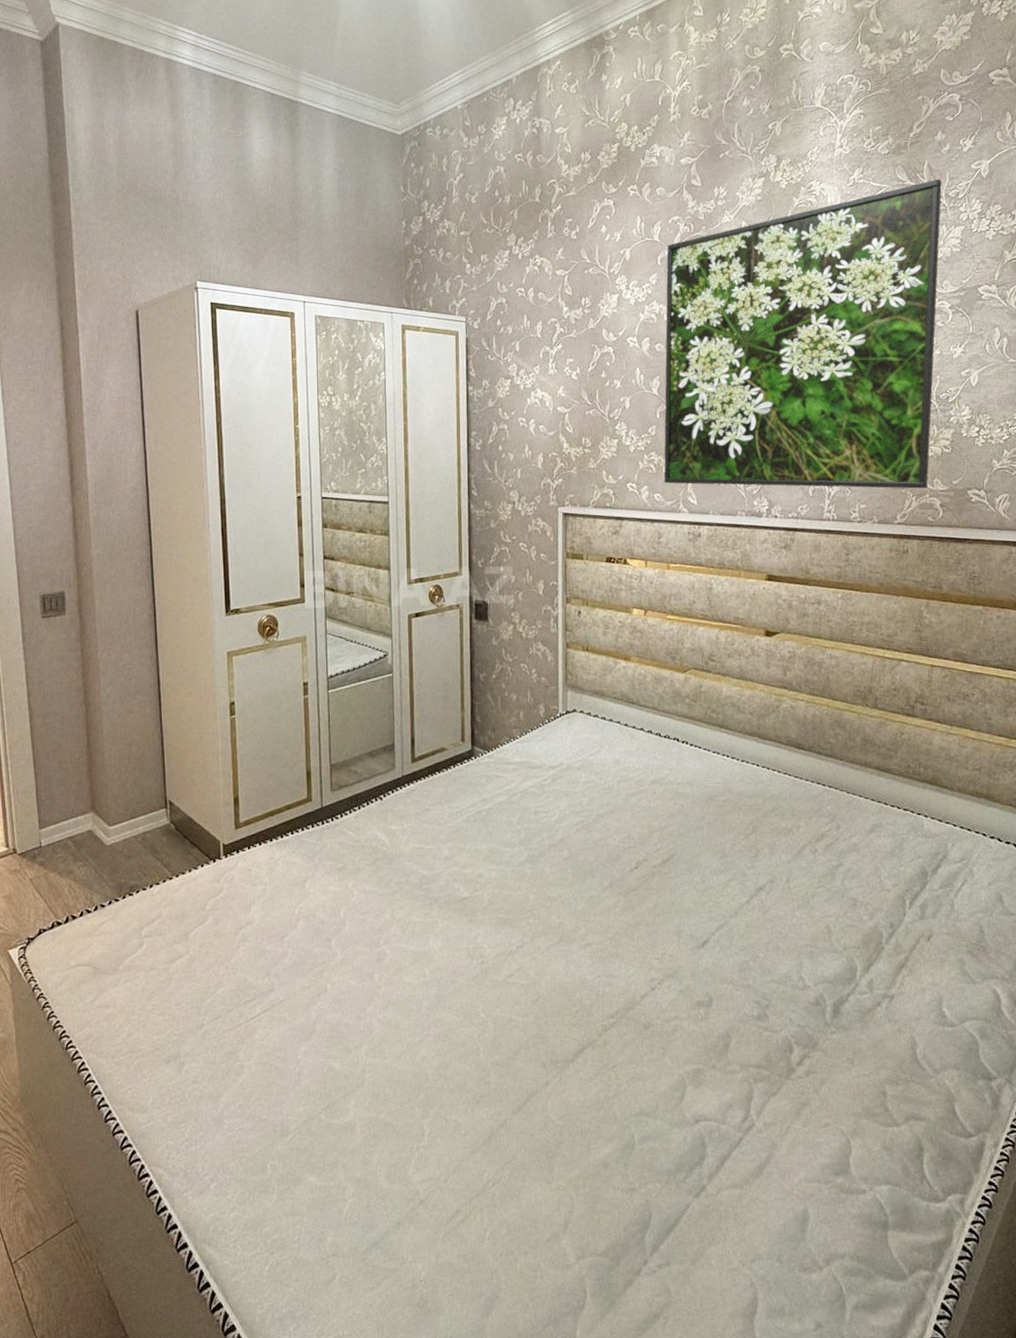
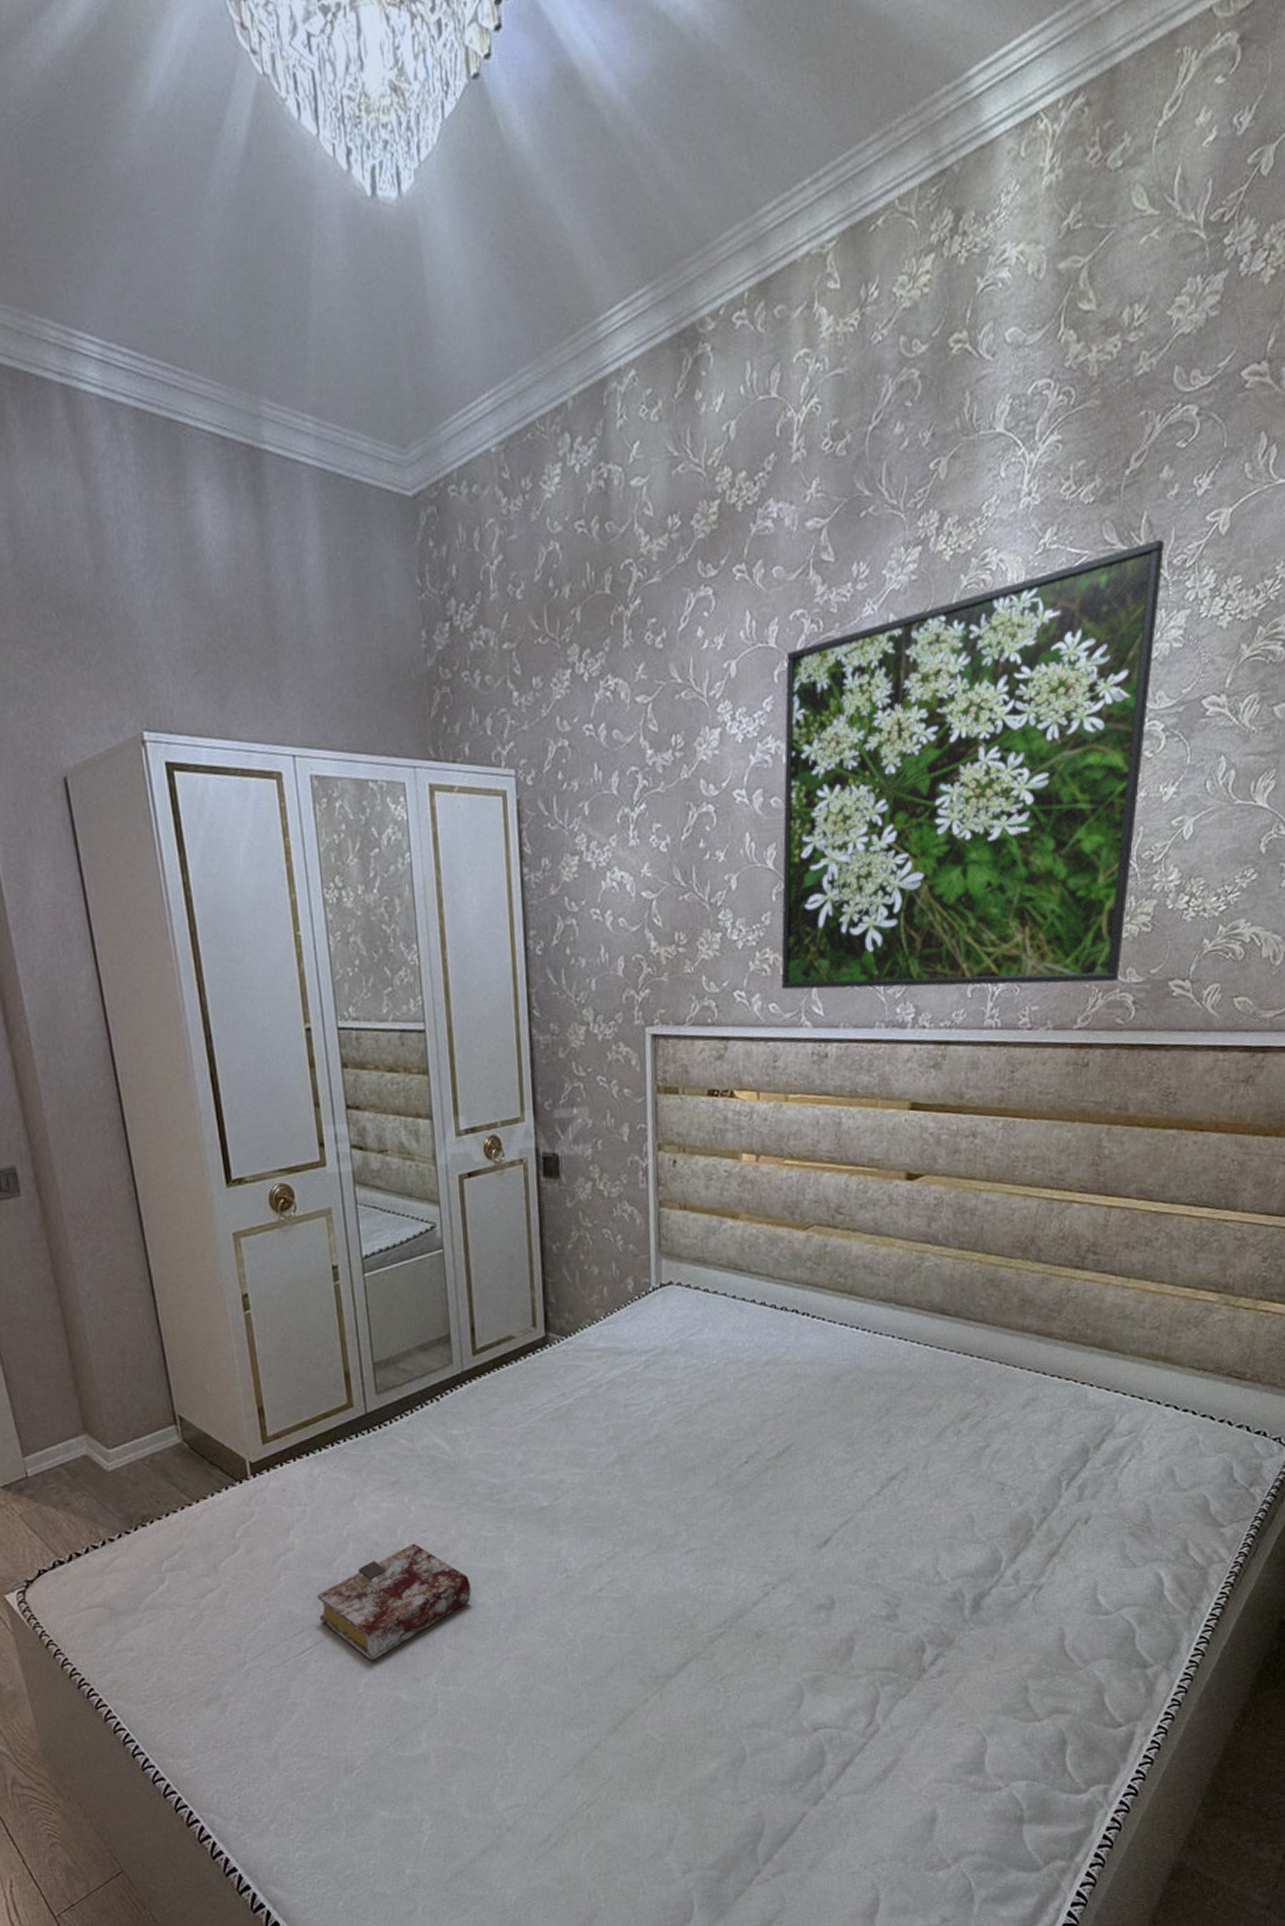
book: none [269,924,400,1031] -> present [317,1543,471,1661]

